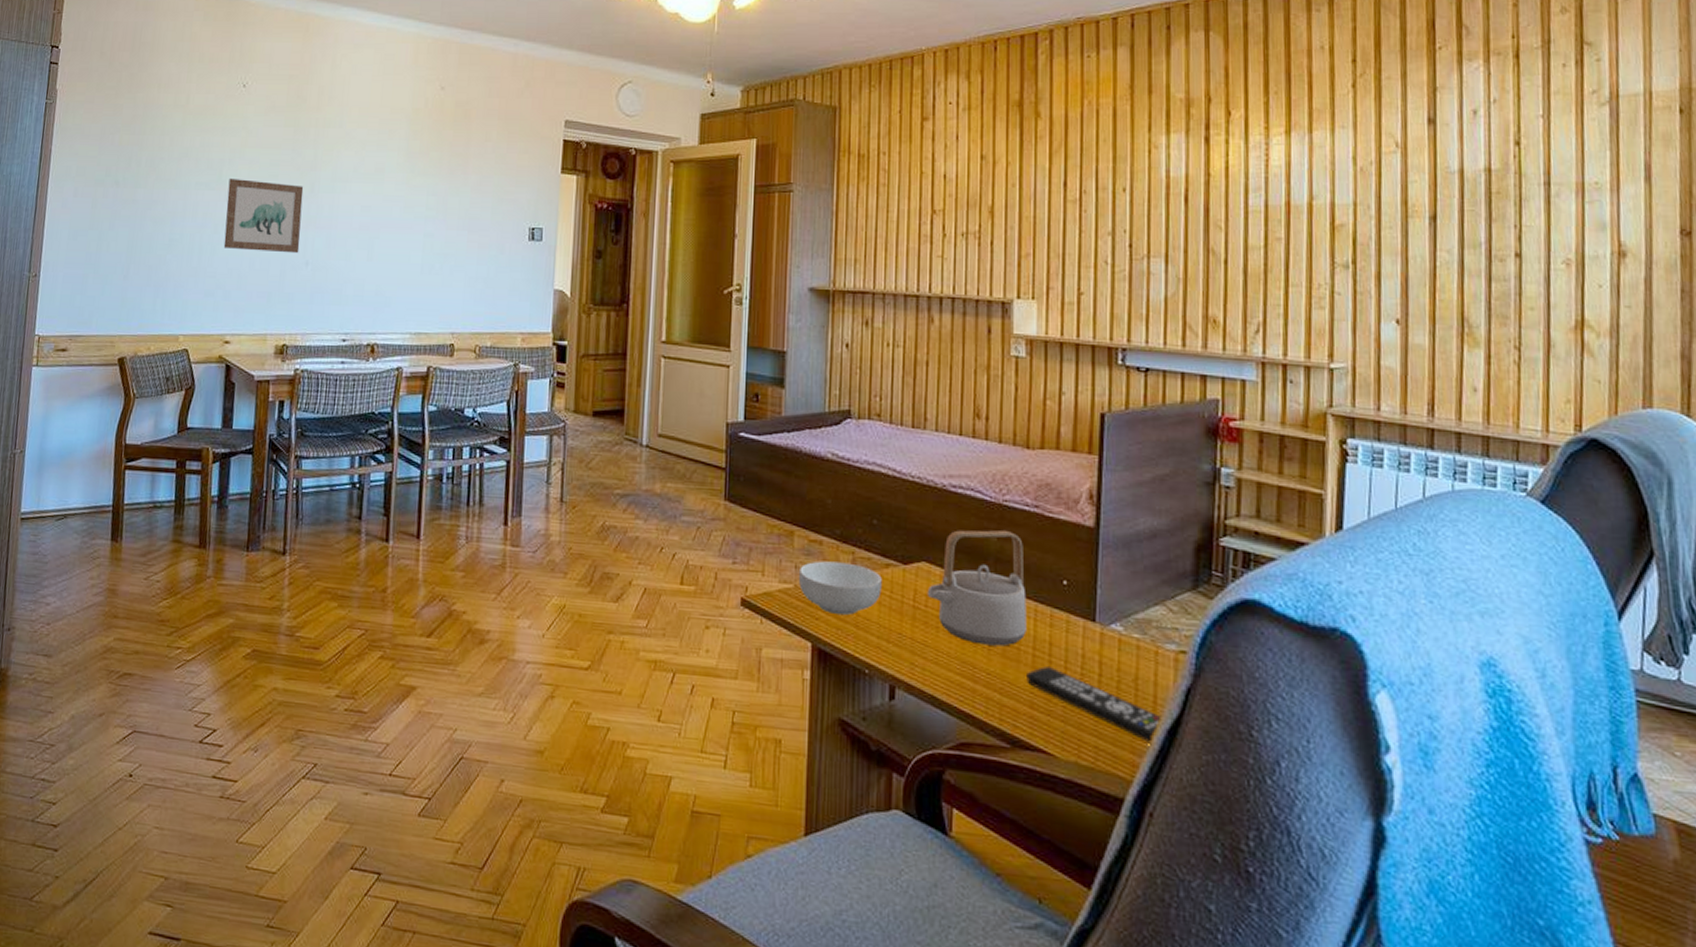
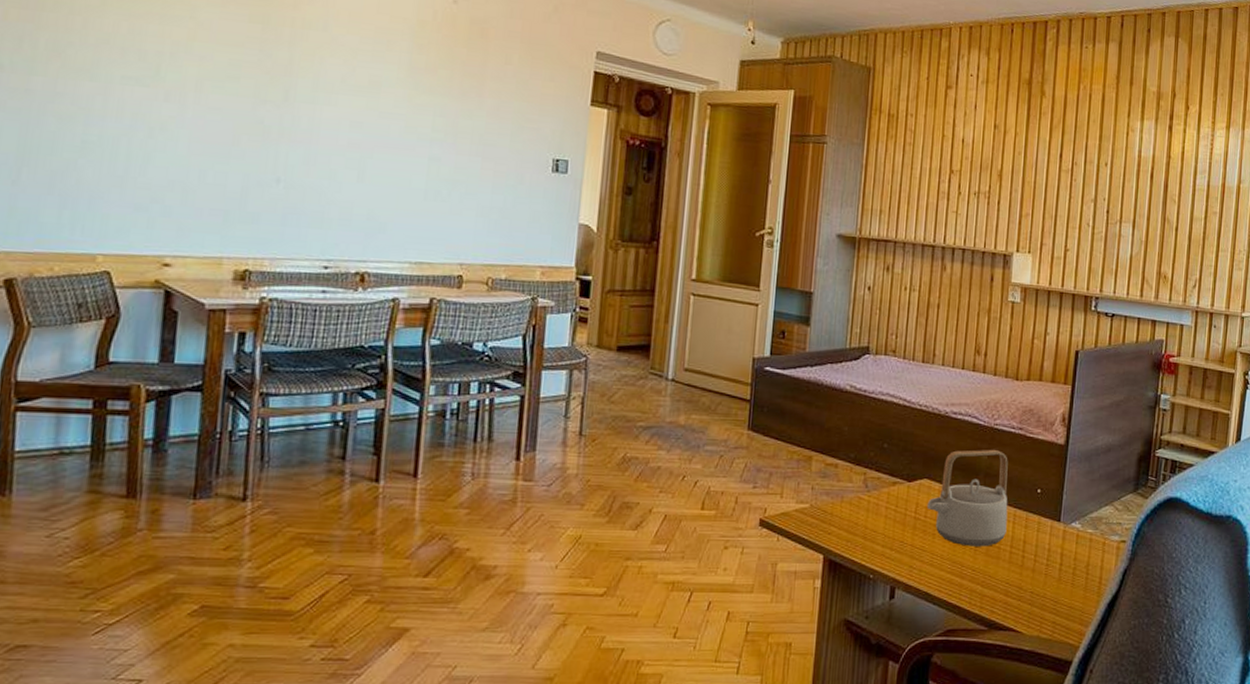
wall art: present [223,177,304,254] -> none [162,74,275,169]
cereal bowl: present [799,561,882,616] -> none [815,482,889,529]
remote control: present [1027,665,1162,744] -> none [1004,560,1104,616]

